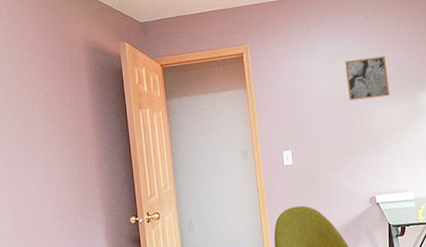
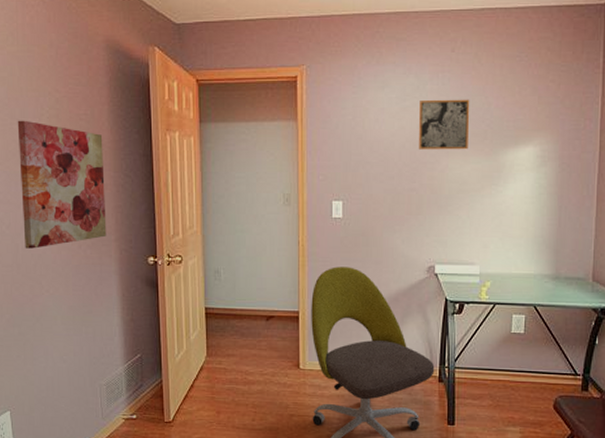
wall art: none [13,113,94,222] -> present [17,120,107,249]

